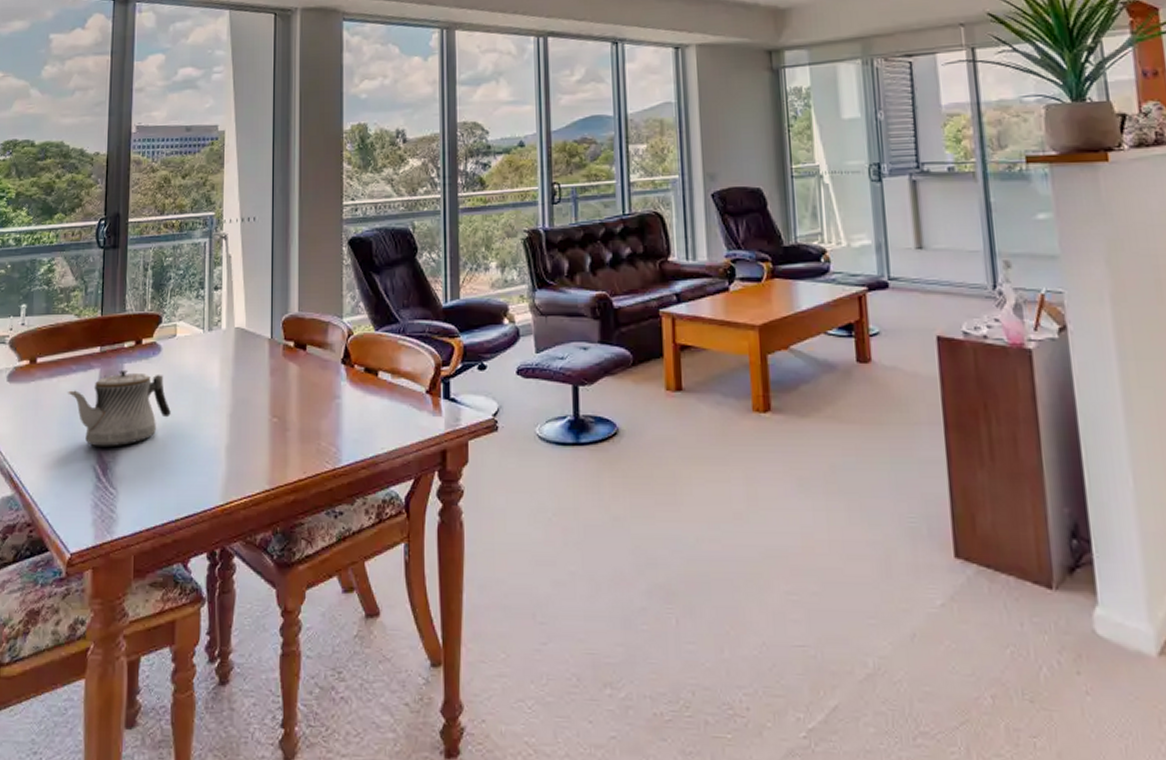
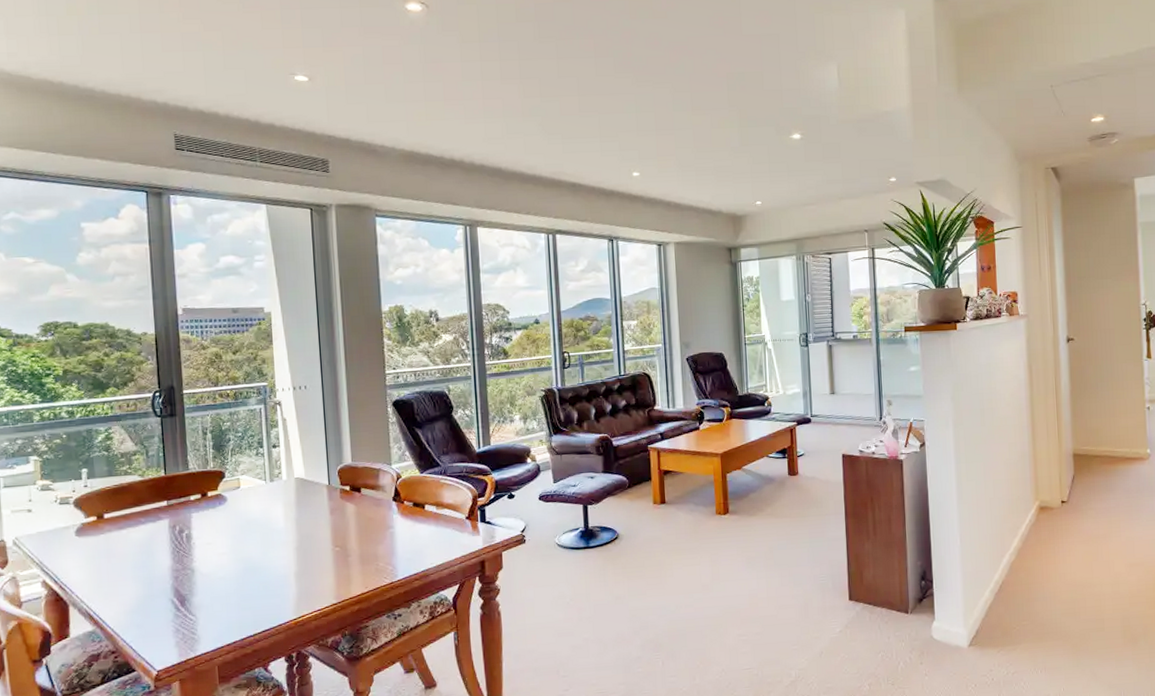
teapot: present [68,369,171,447] -> none [139,518,241,584]

